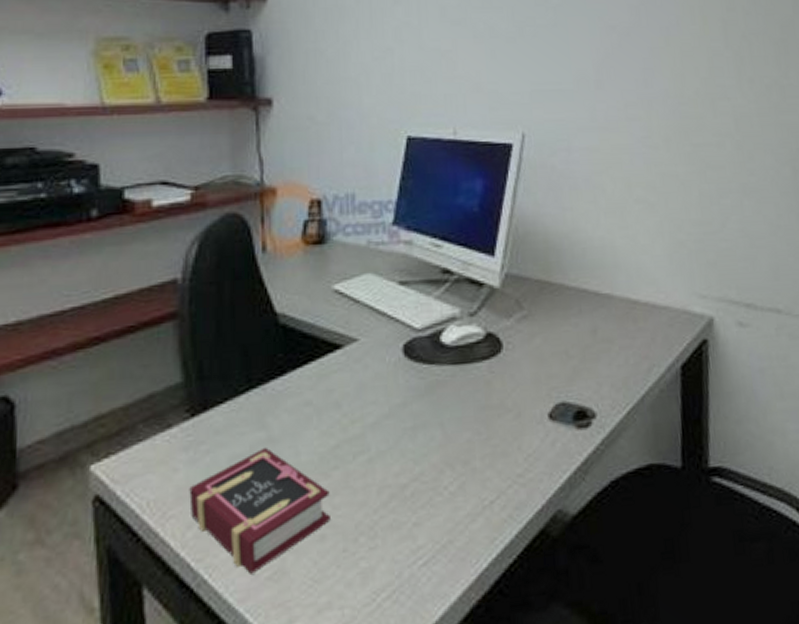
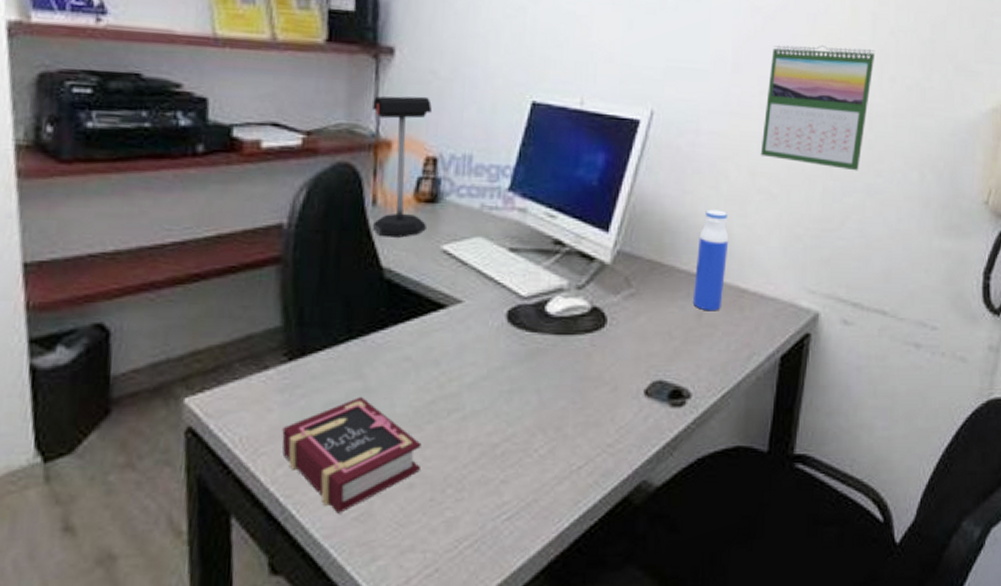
desk lamp: none [256,142,316,282] -> present [372,96,432,238]
water bottle: none [583,223,615,326] -> present [692,209,729,311]
calendar: none [631,53,732,172] -> present [760,44,876,171]

